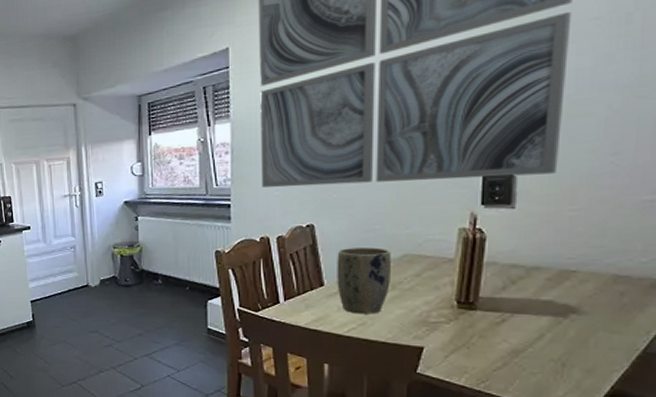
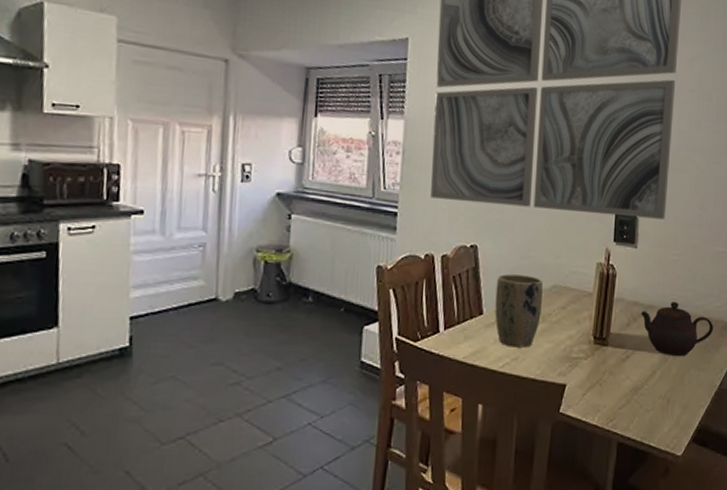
teapot: none [521,260,636,319] -> present [640,301,714,357]

